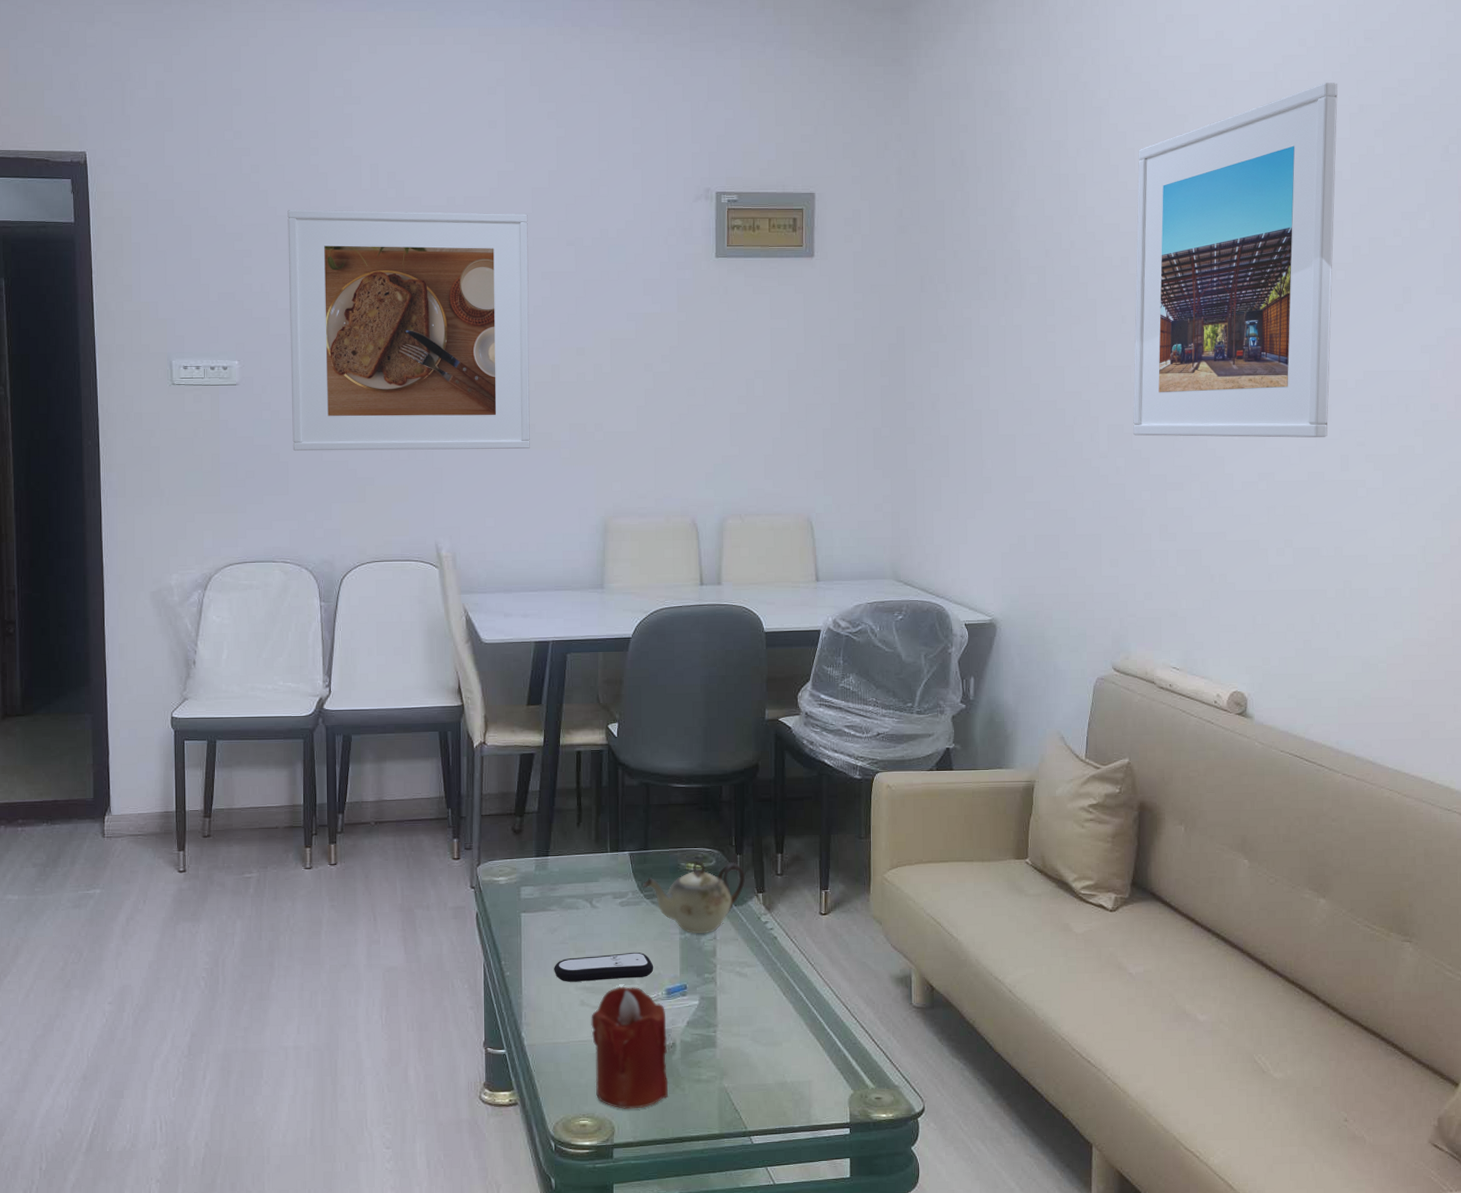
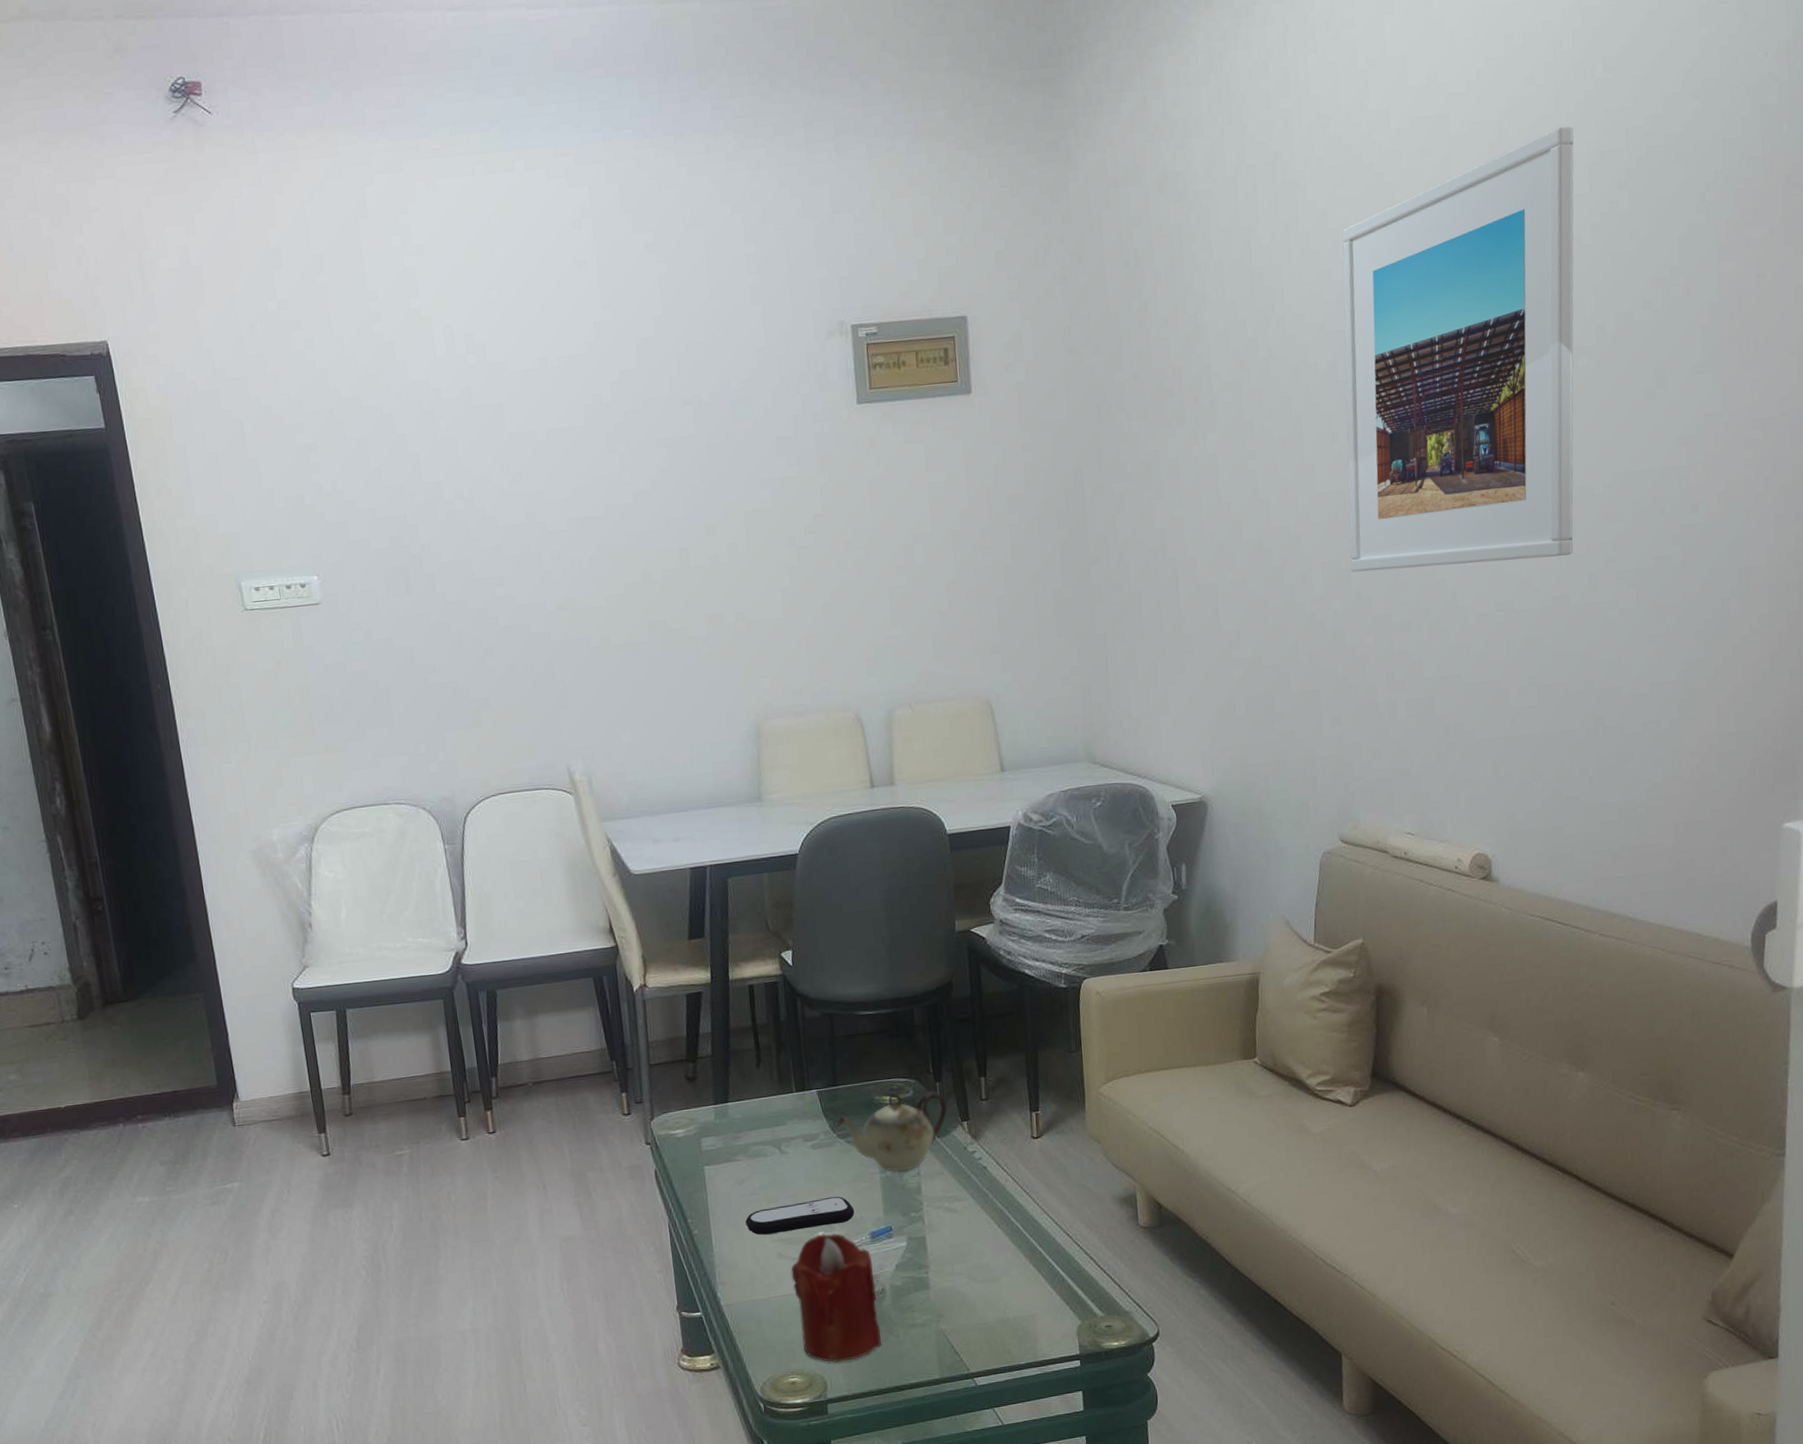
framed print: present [287,209,530,451] -> none [352,371,664,675]

